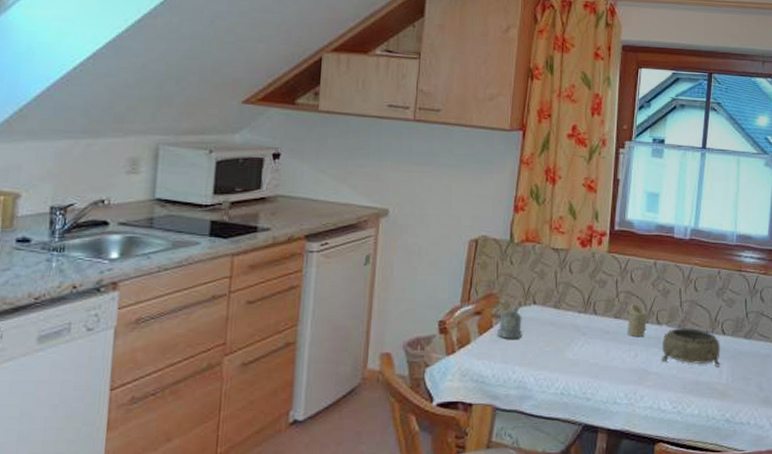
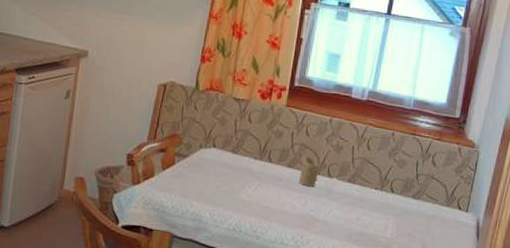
tea glass holder: present [496,306,523,339] -> none [178,147,202,177]
decorative bowl: present [661,327,721,367] -> none [329,182,388,222]

